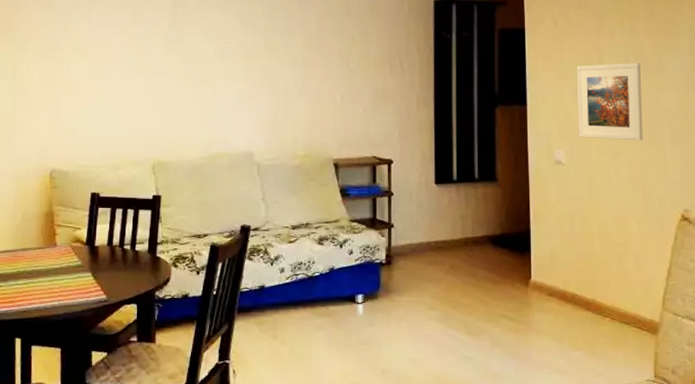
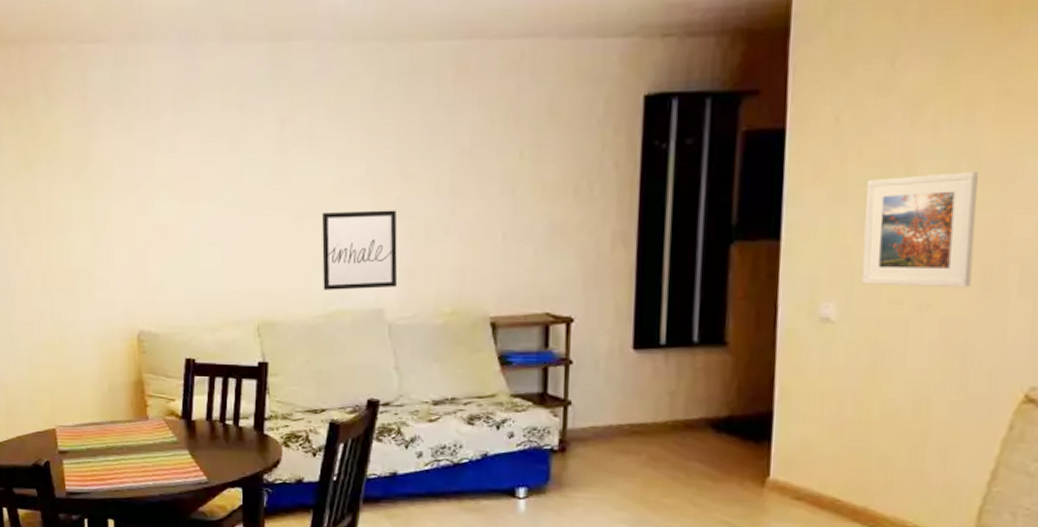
wall art: none [206,75,264,137] -> present [322,210,398,290]

